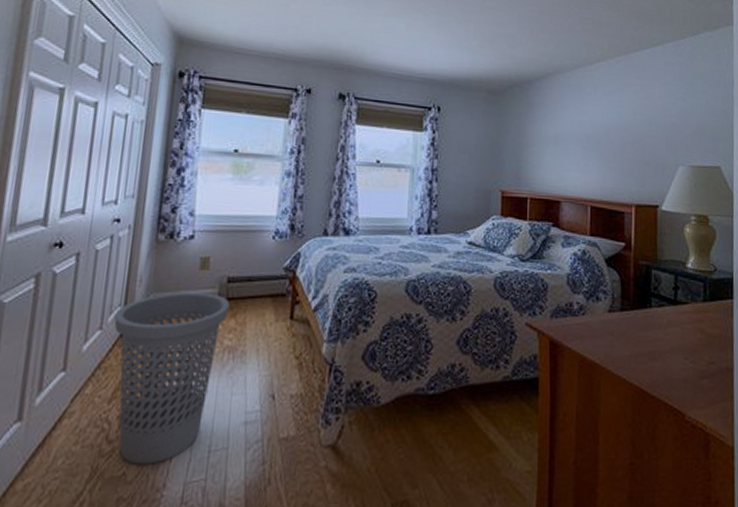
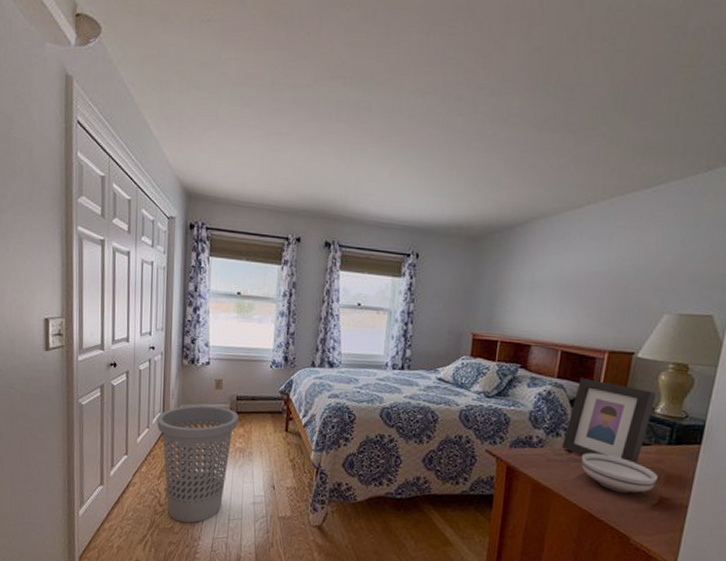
picture frame: none [603,234,685,326] -> present [561,378,657,465]
bowl: none [624,318,700,360] -> present [580,453,658,493]

